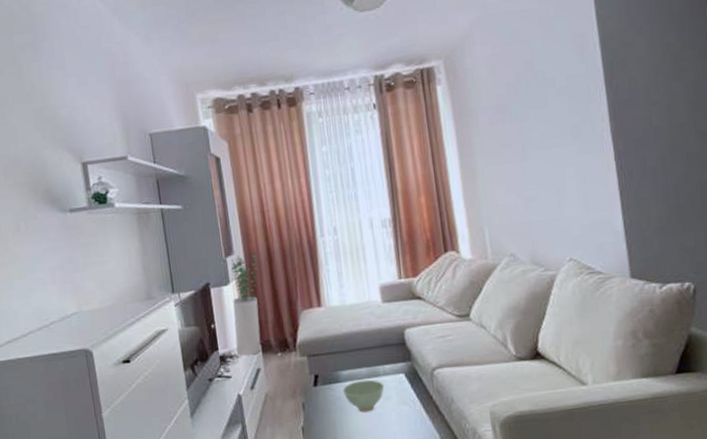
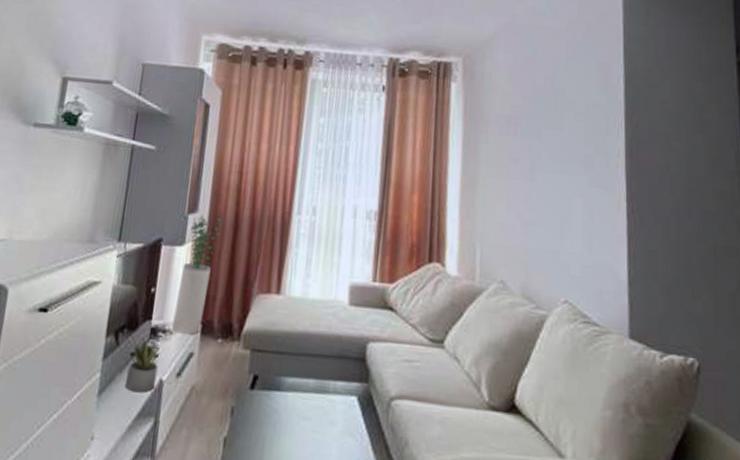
succulent plant: none [208,365,235,409] -> present [125,338,160,393]
bowl: present [342,379,385,412] -> none [281,393,332,436]

